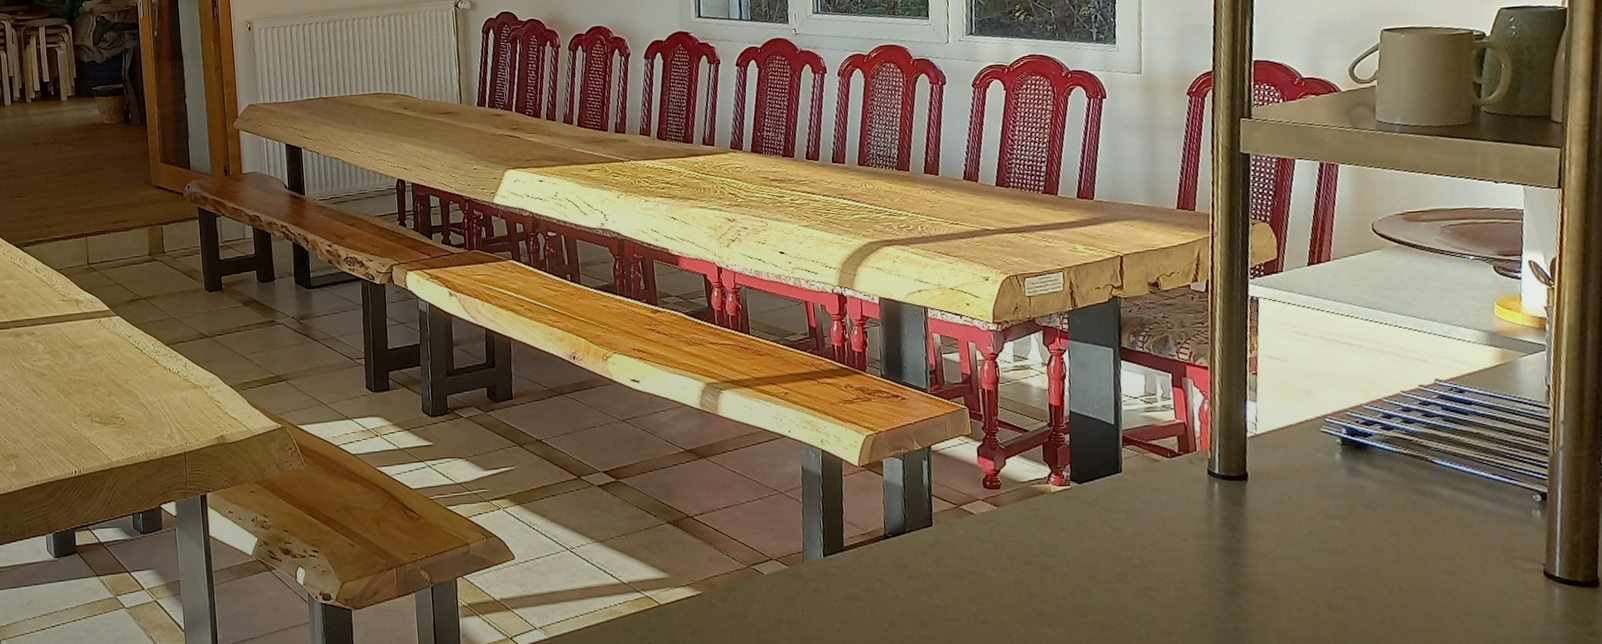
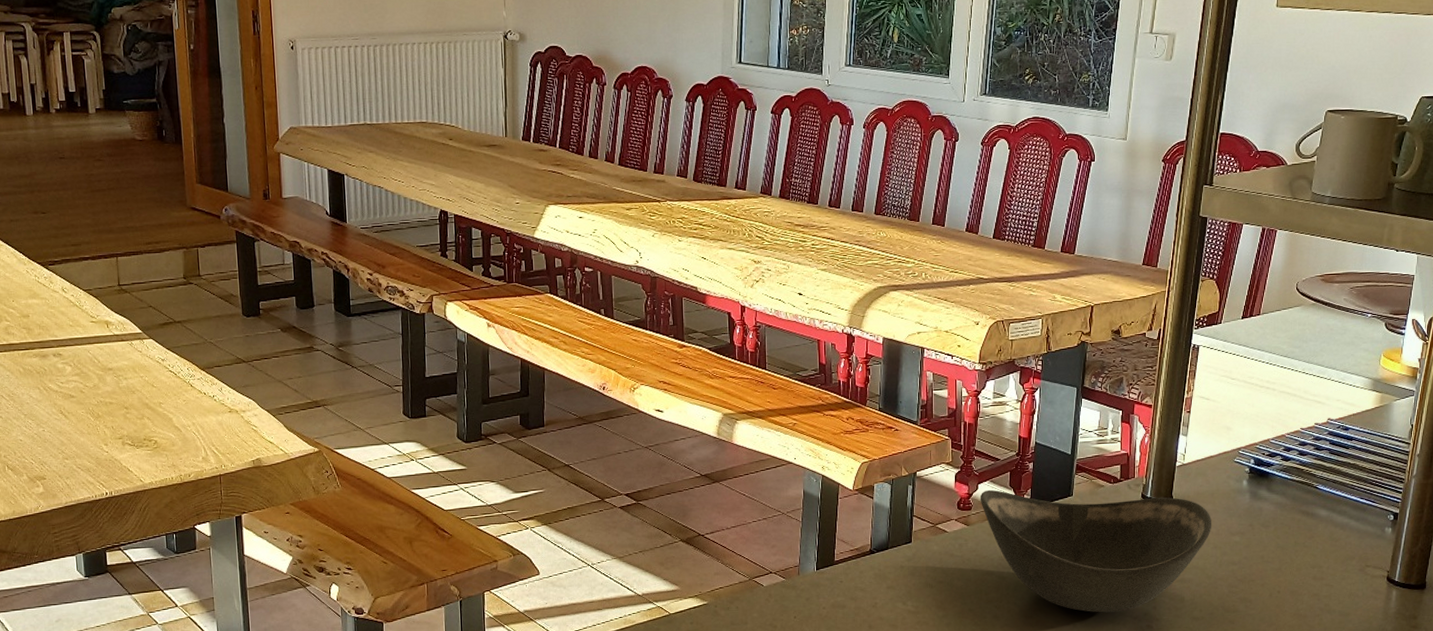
bowl: none [1009,465,1302,611] -> present [980,489,1212,613]

